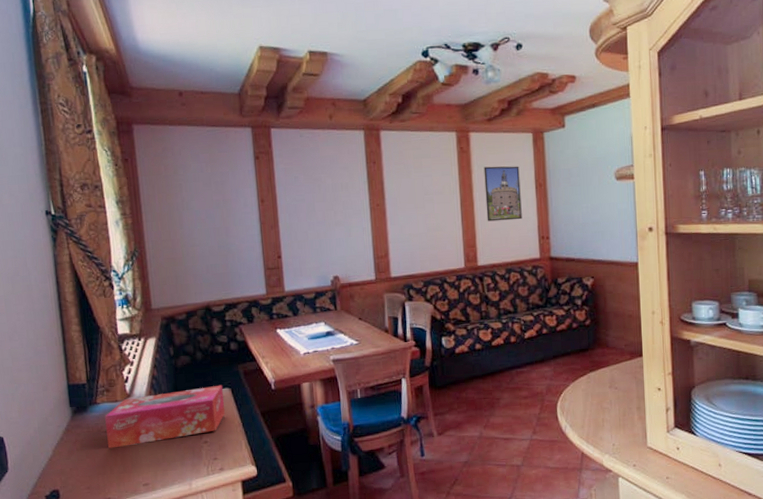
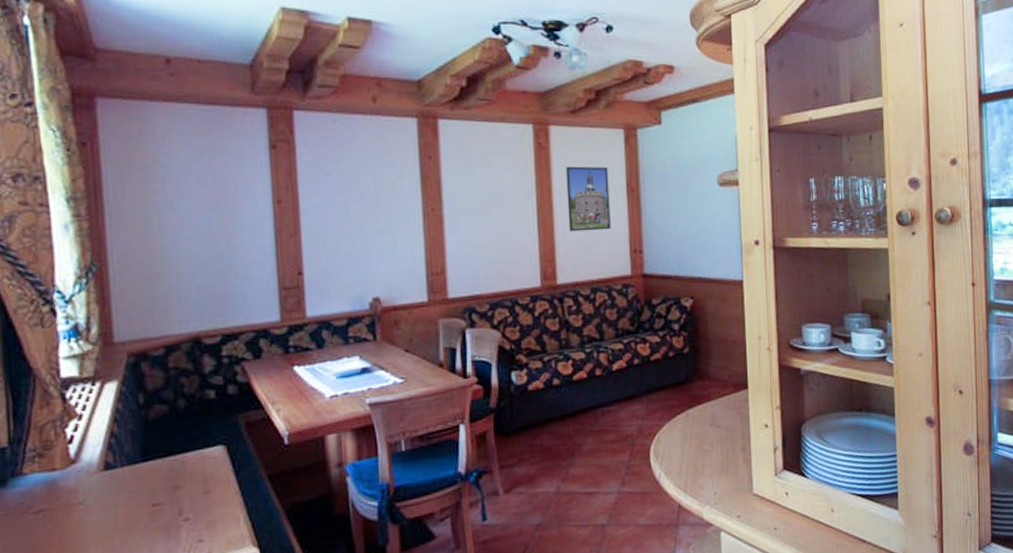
tissue box: present [105,385,226,449] -> none [35,441,218,536]

